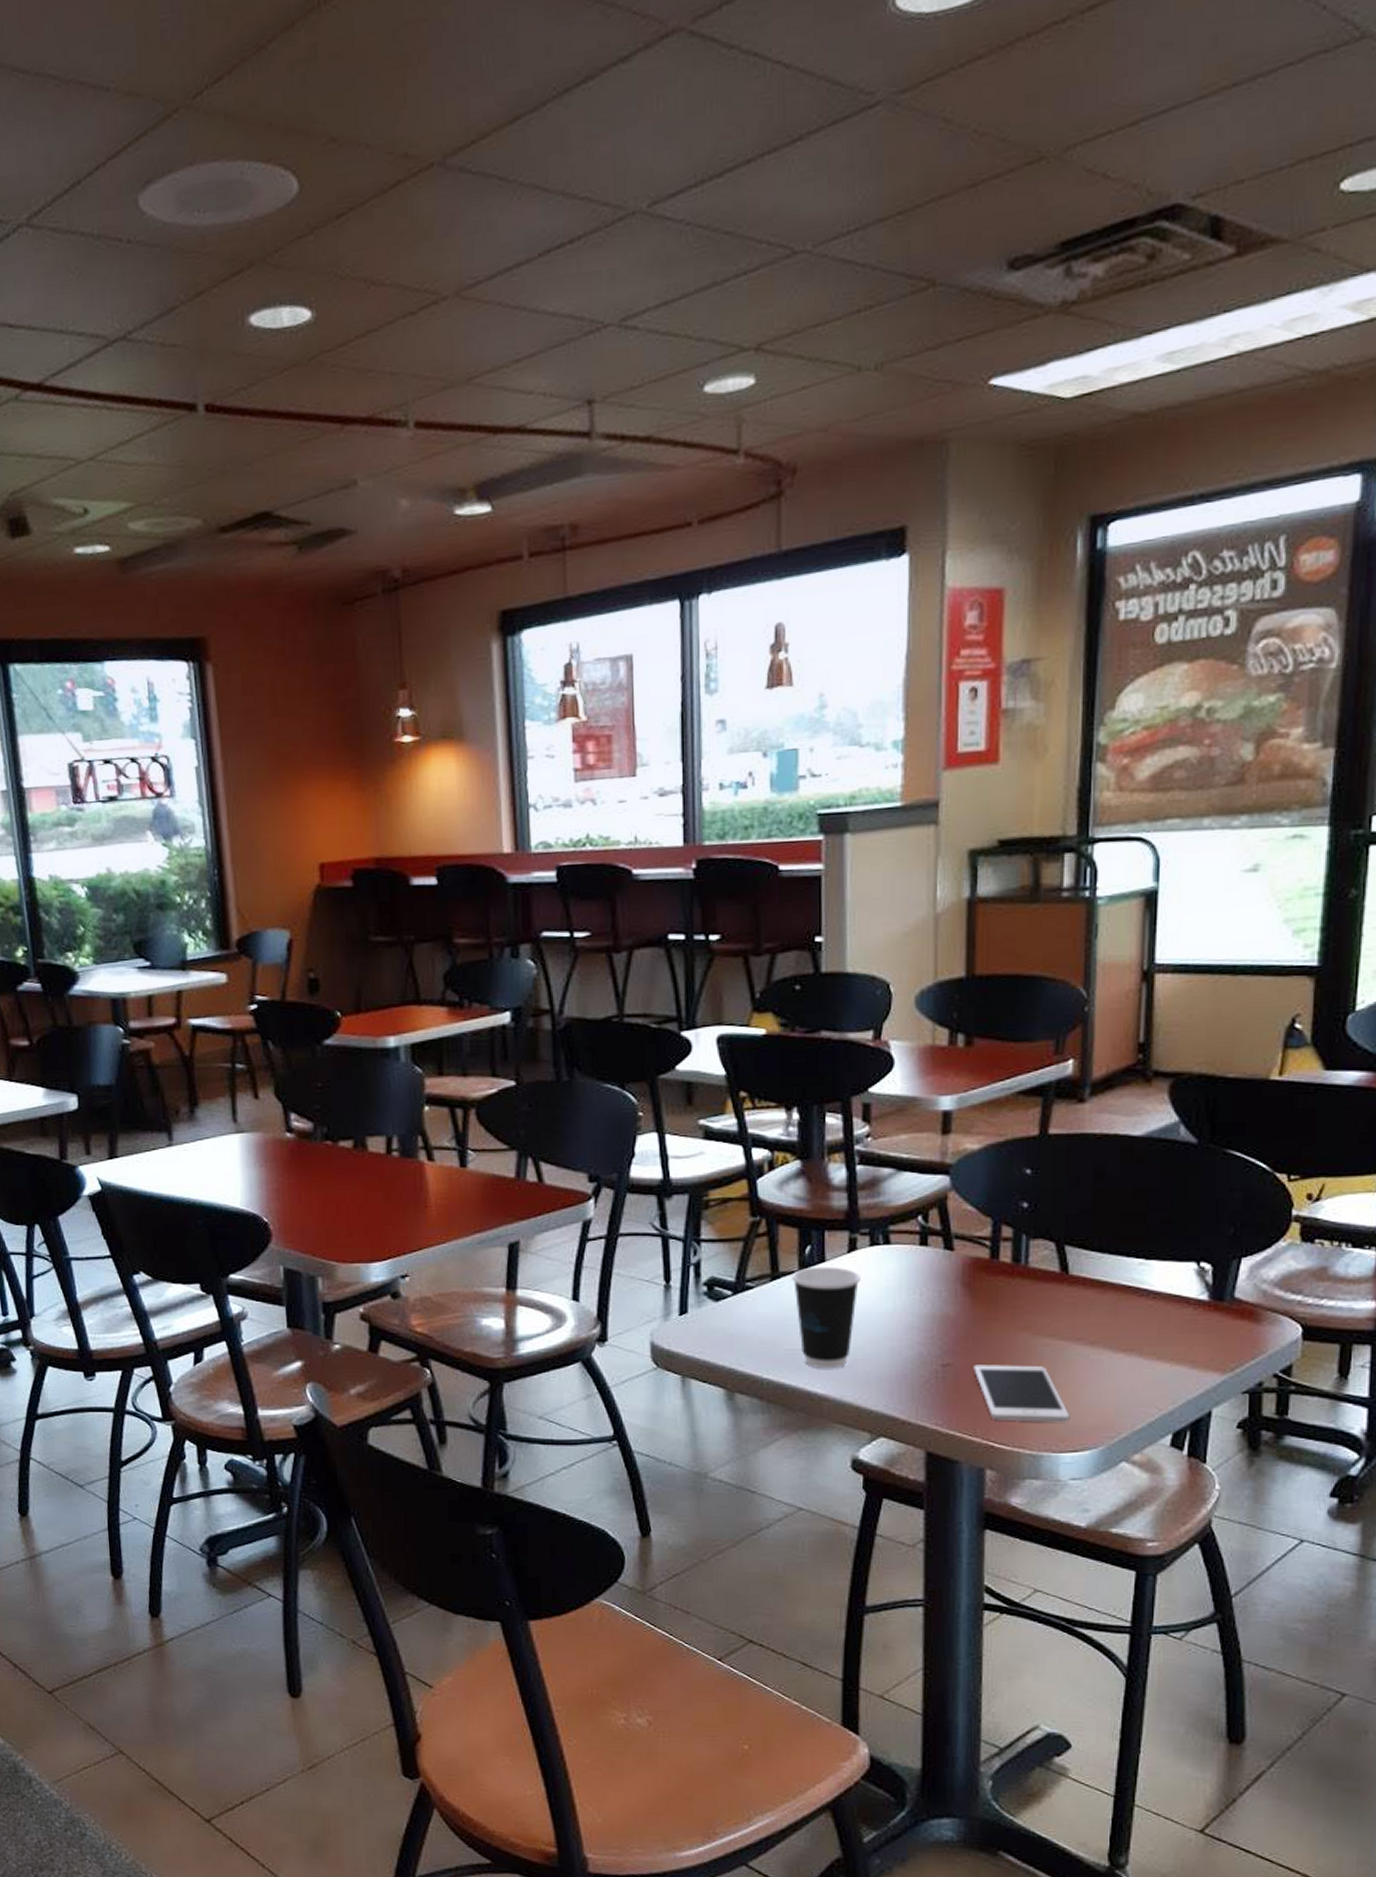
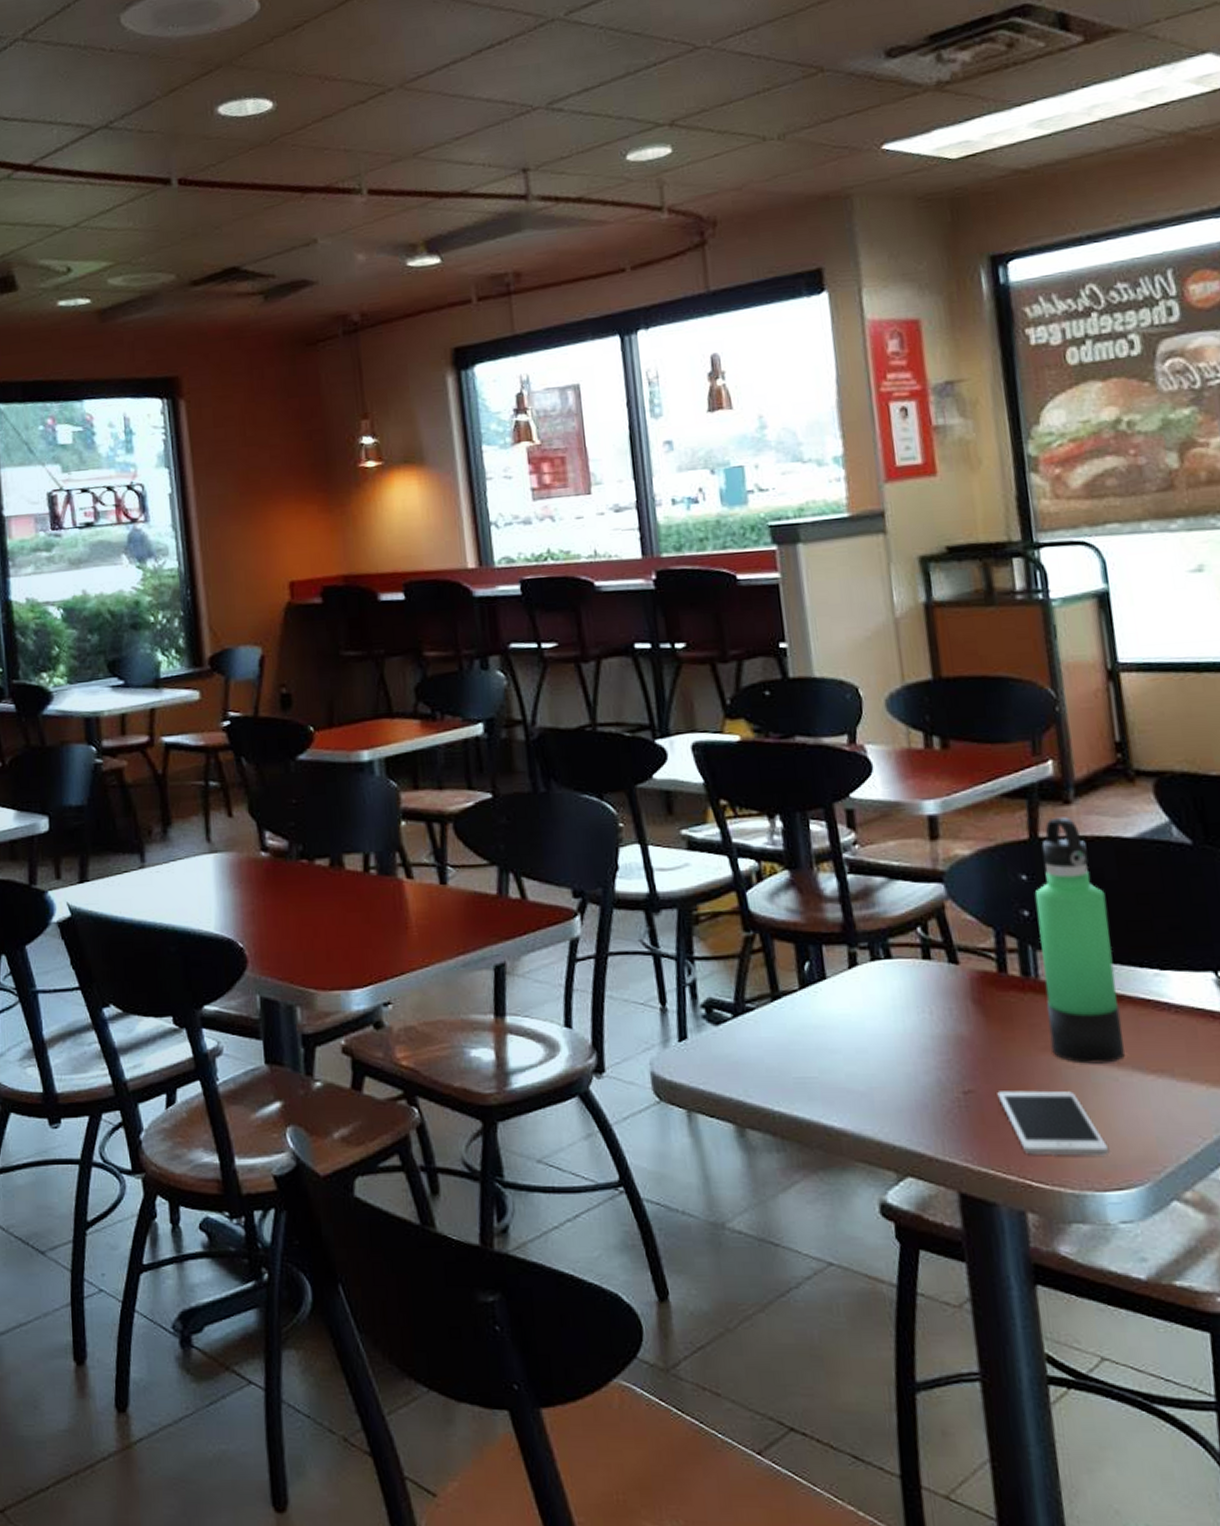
dixie cup: present [792,1267,861,1369] -> none [793,984,866,1099]
thermos bottle: none [1031,1115,1105,1342] -> present [1034,817,1125,1064]

